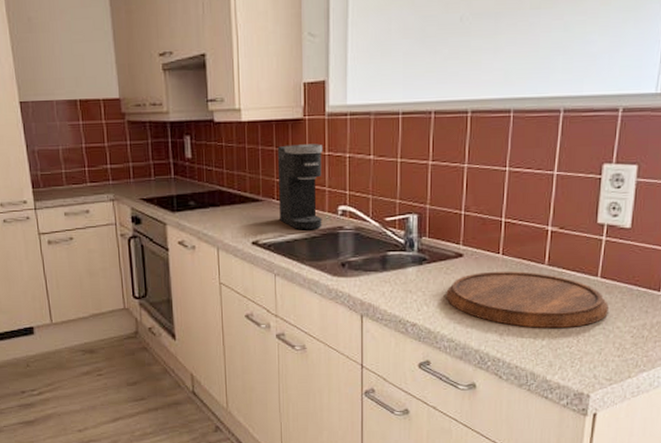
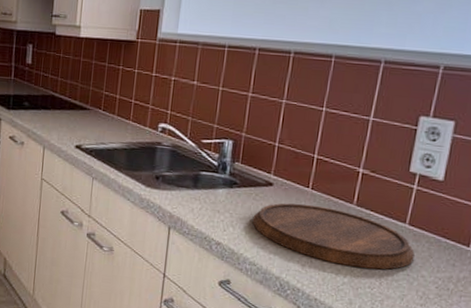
coffee maker: present [278,144,323,230] -> none [103,62,151,142]

